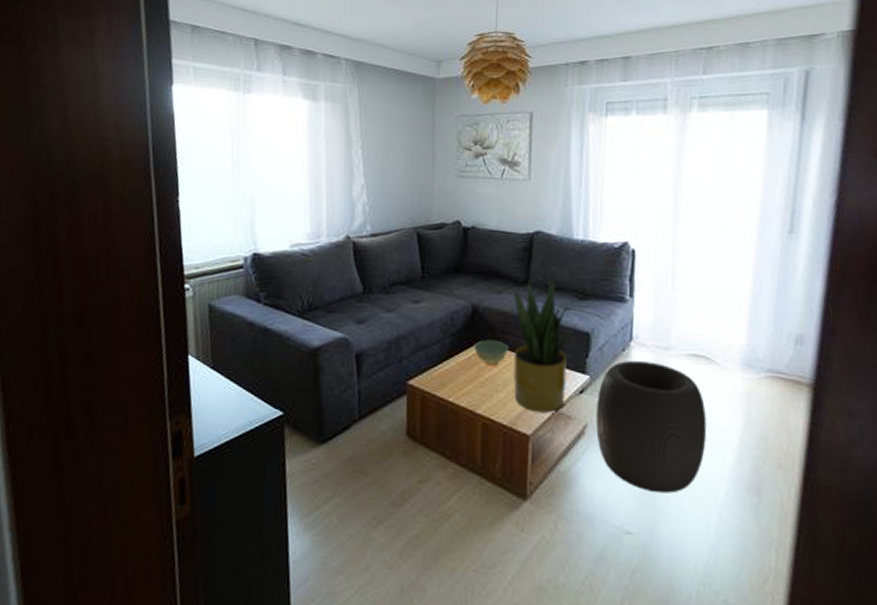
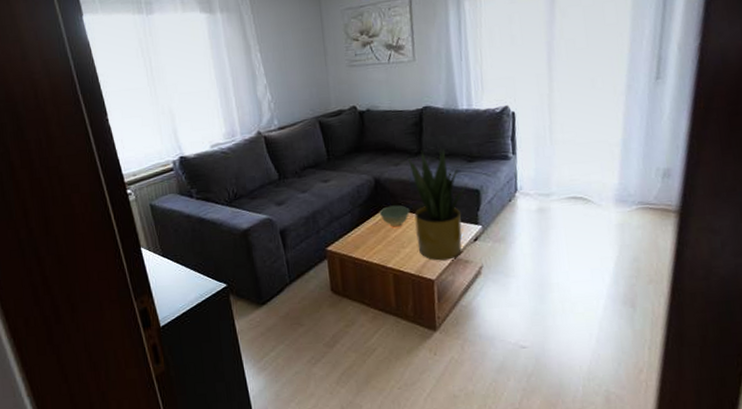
pouf: present [595,361,707,493] -> none [489,207,587,314]

